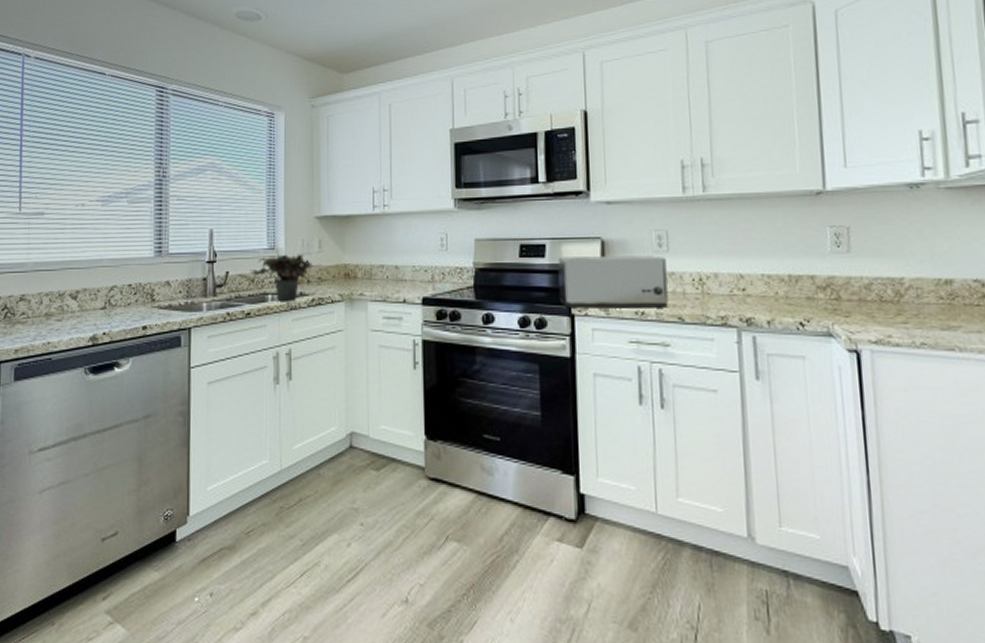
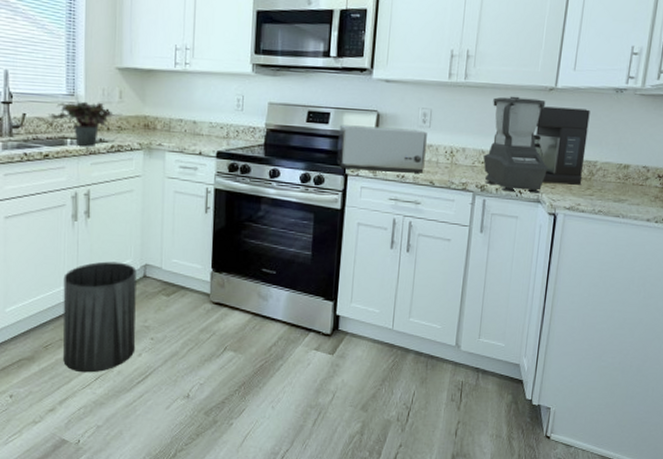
trash can: none [265,430,344,567] -> present [62,261,137,373]
blender: none [743,205,835,324] -> present [483,96,548,193]
coffee maker: none [805,213,888,311] -> present [533,106,590,185]

